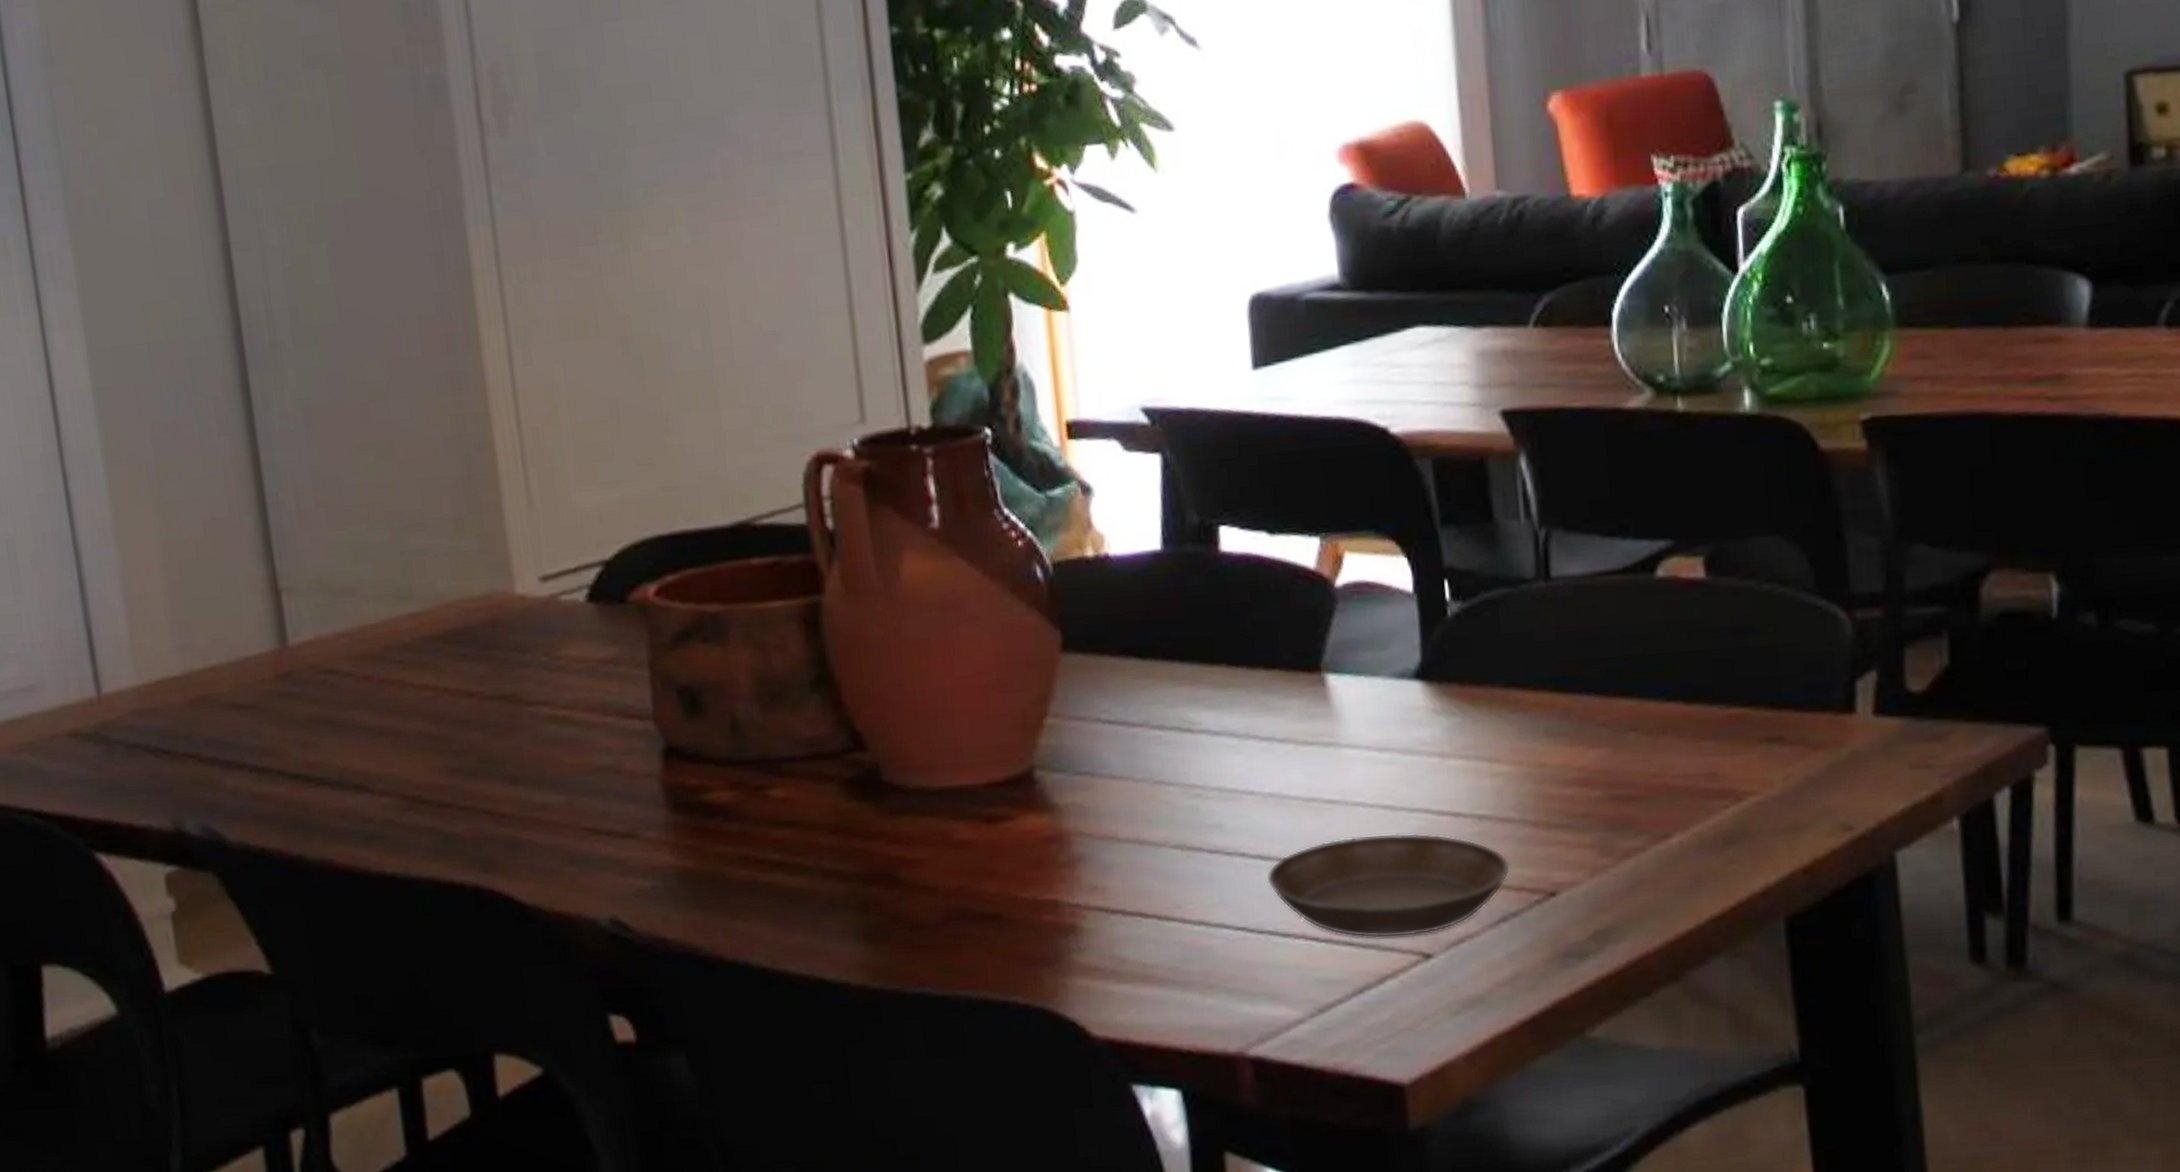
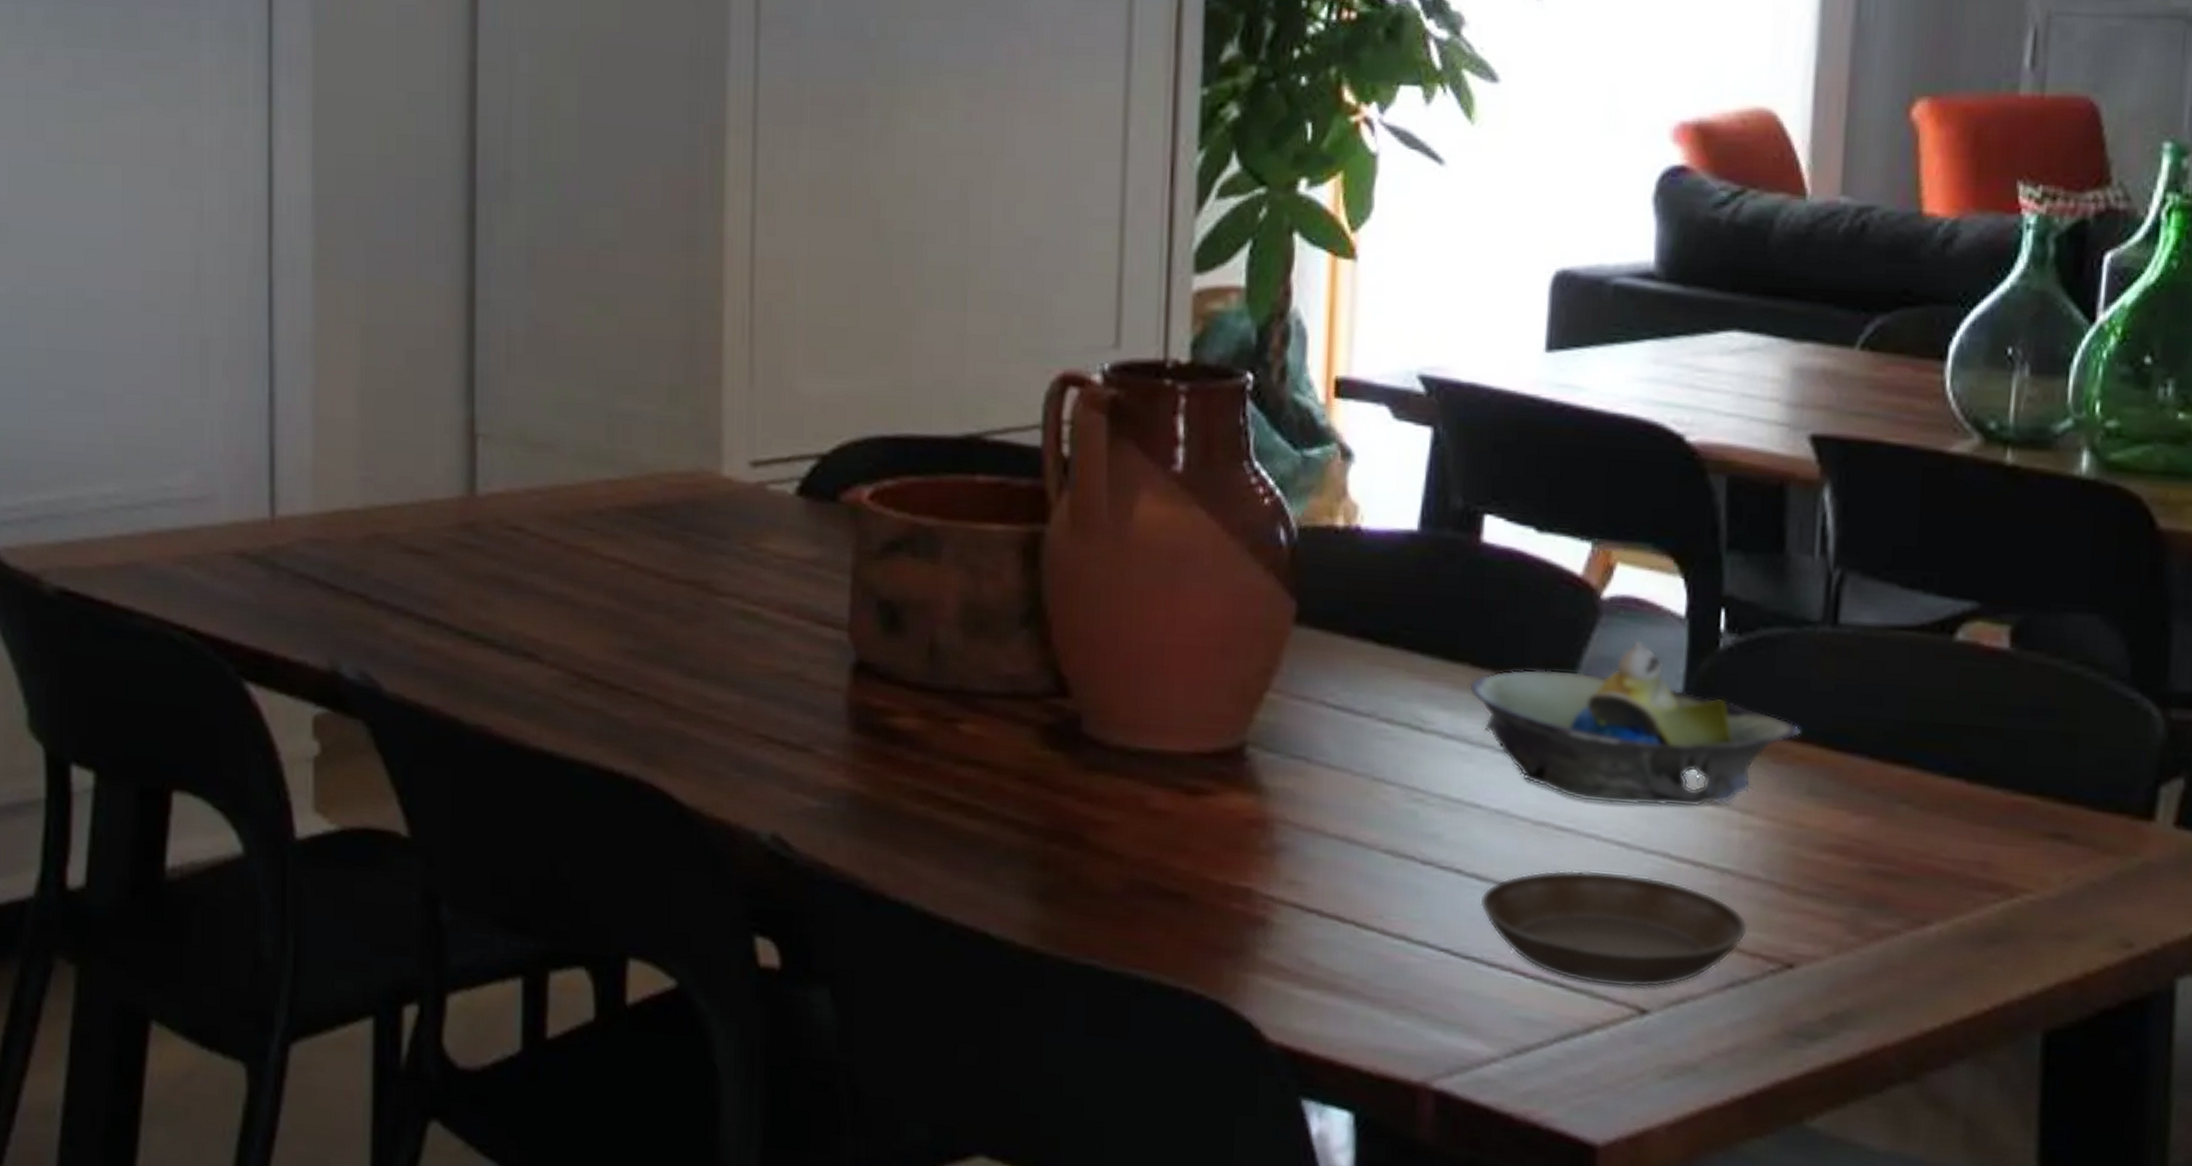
decorative bowl: none [1228,619,1531,774] -> present [1469,639,1800,808]

